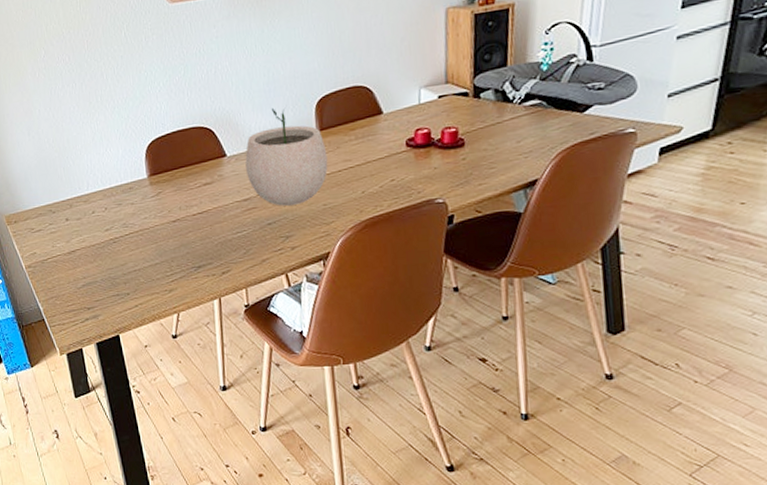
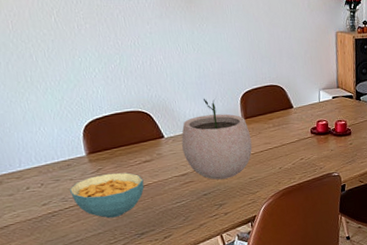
cereal bowl: none [129,196,204,248] -> present [69,172,145,218]

